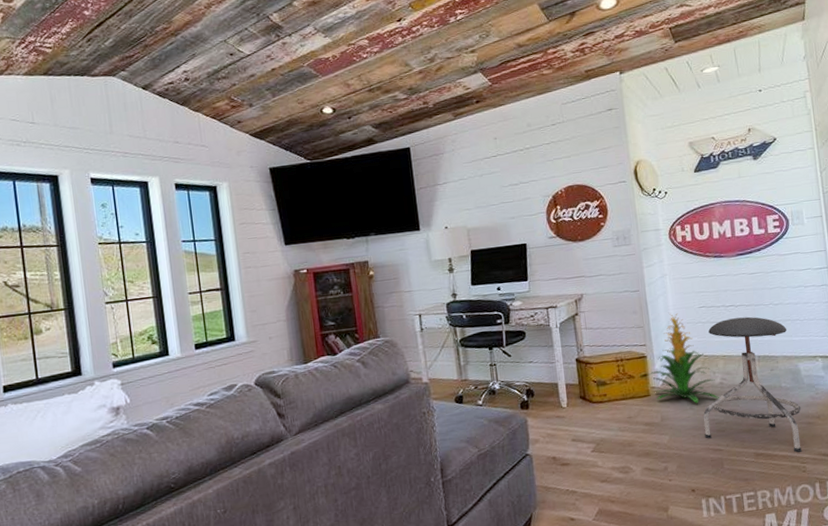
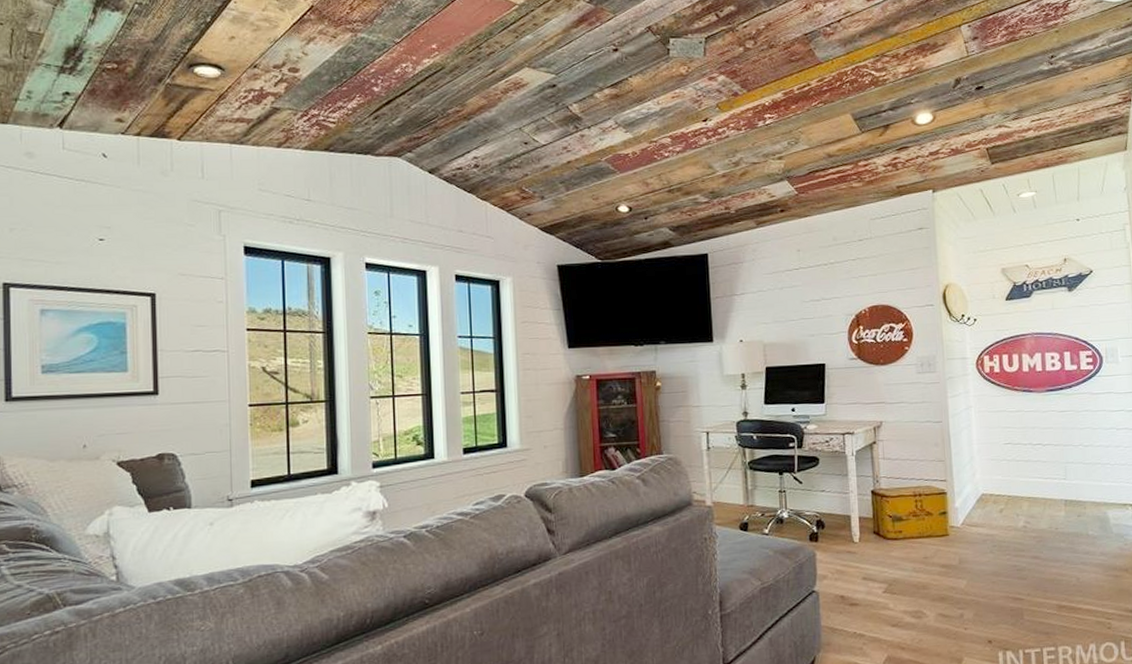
indoor plant: present [648,313,719,403] -> none [948,448,1022,547]
stool: present [703,316,802,453] -> none [1004,457,1109,608]

